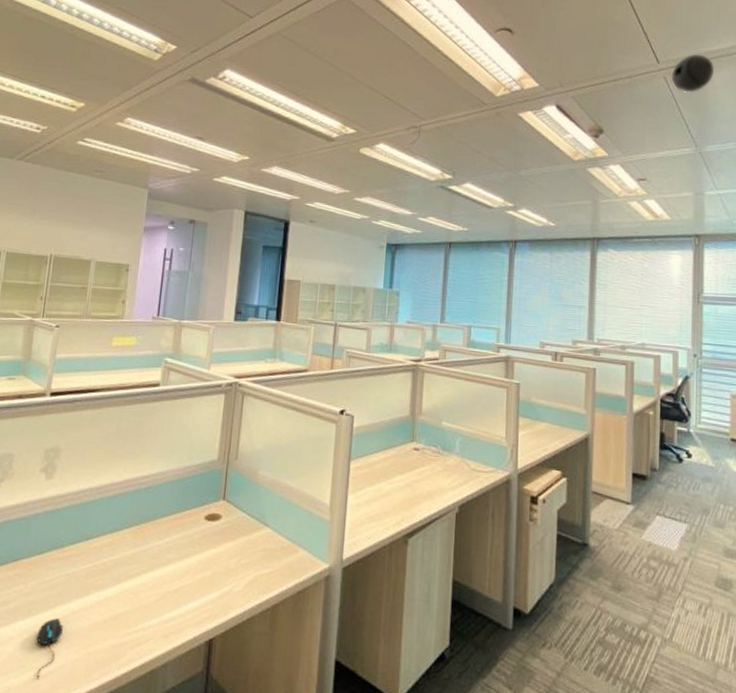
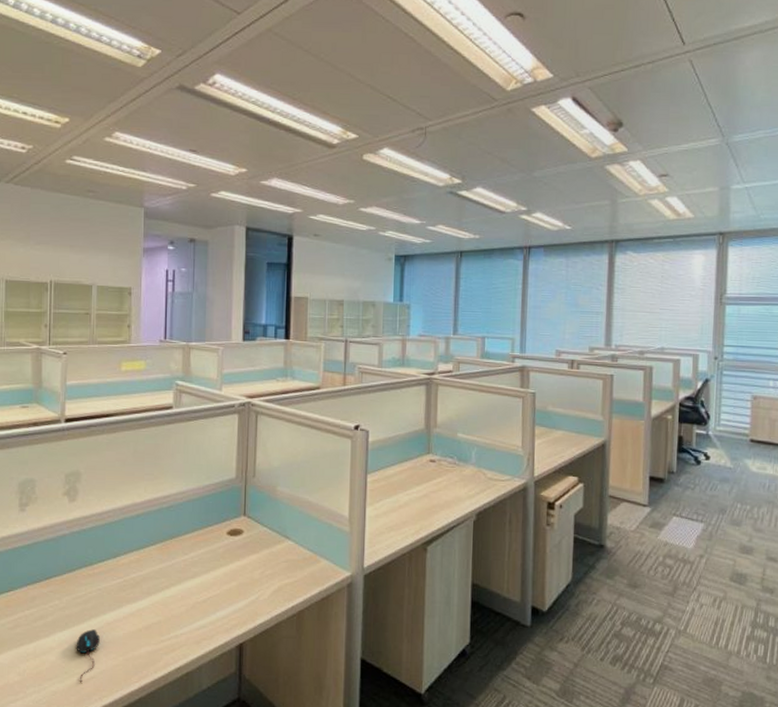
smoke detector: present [671,54,715,93] -> none [697,32,746,77]

